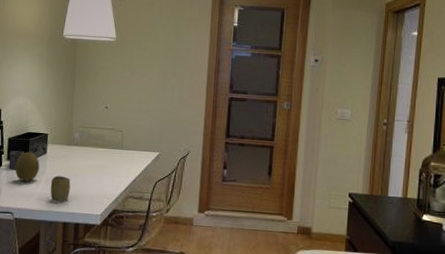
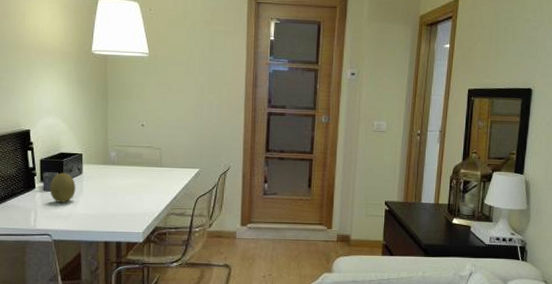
cup: present [50,175,71,201] -> none [88,195,110,221]

